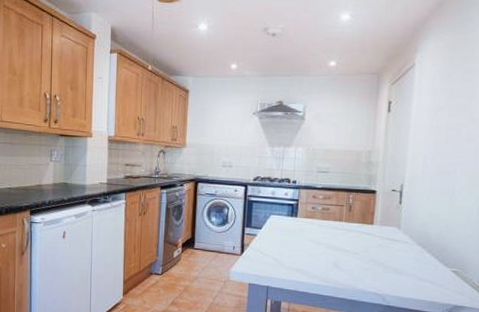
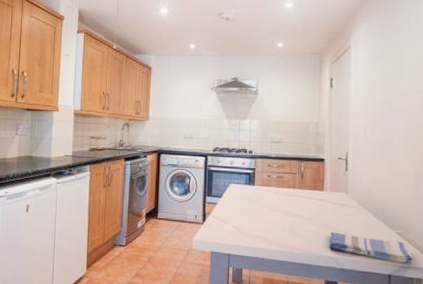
dish towel: none [374,268,471,304] -> present [328,232,415,264]

